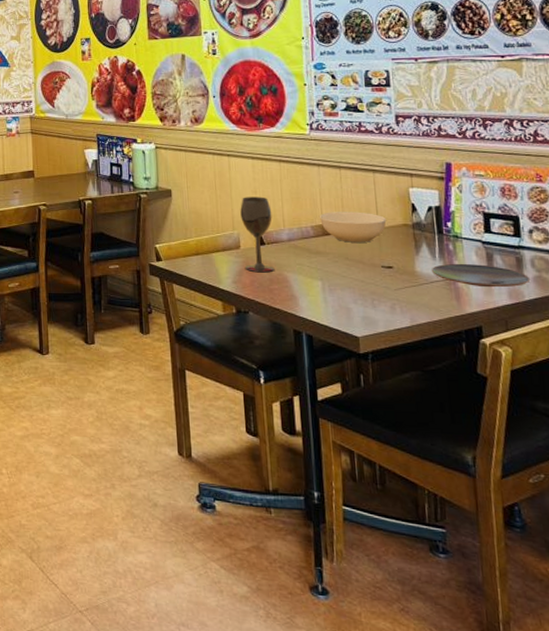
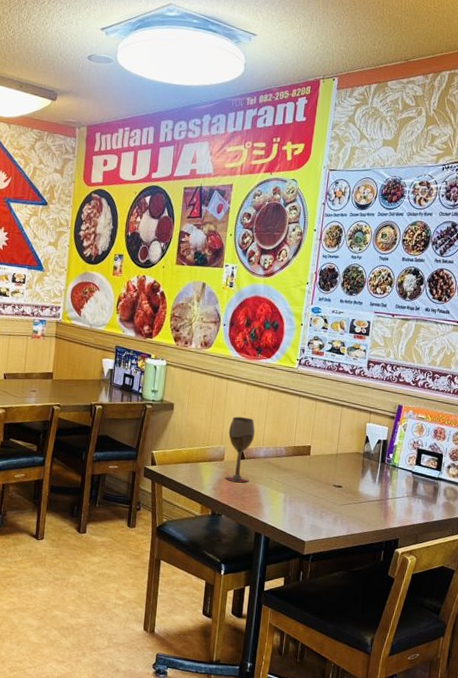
bowl: present [318,212,387,242] -> none [292,436,345,465]
plate: present [431,263,531,288] -> none [370,487,441,510]

